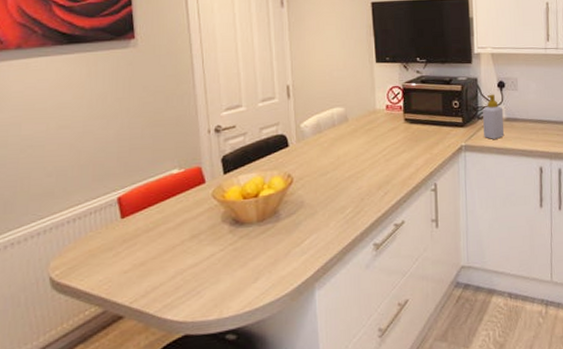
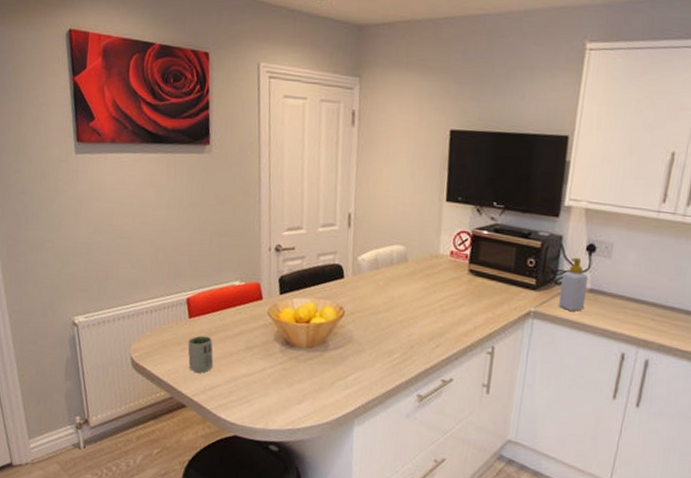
cup: none [122,233,154,276] -> present [188,335,214,373]

